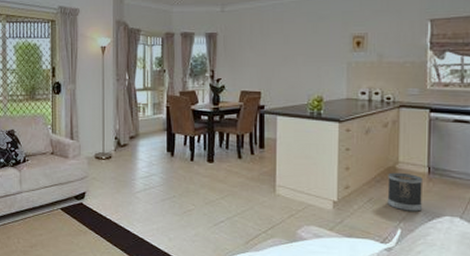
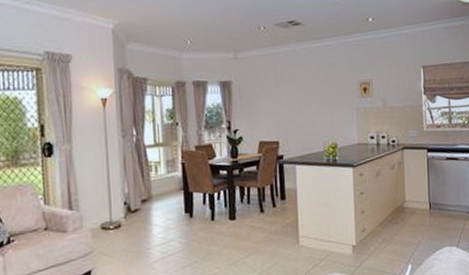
wastebasket: present [387,172,422,212] -> none [397,210,427,247]

